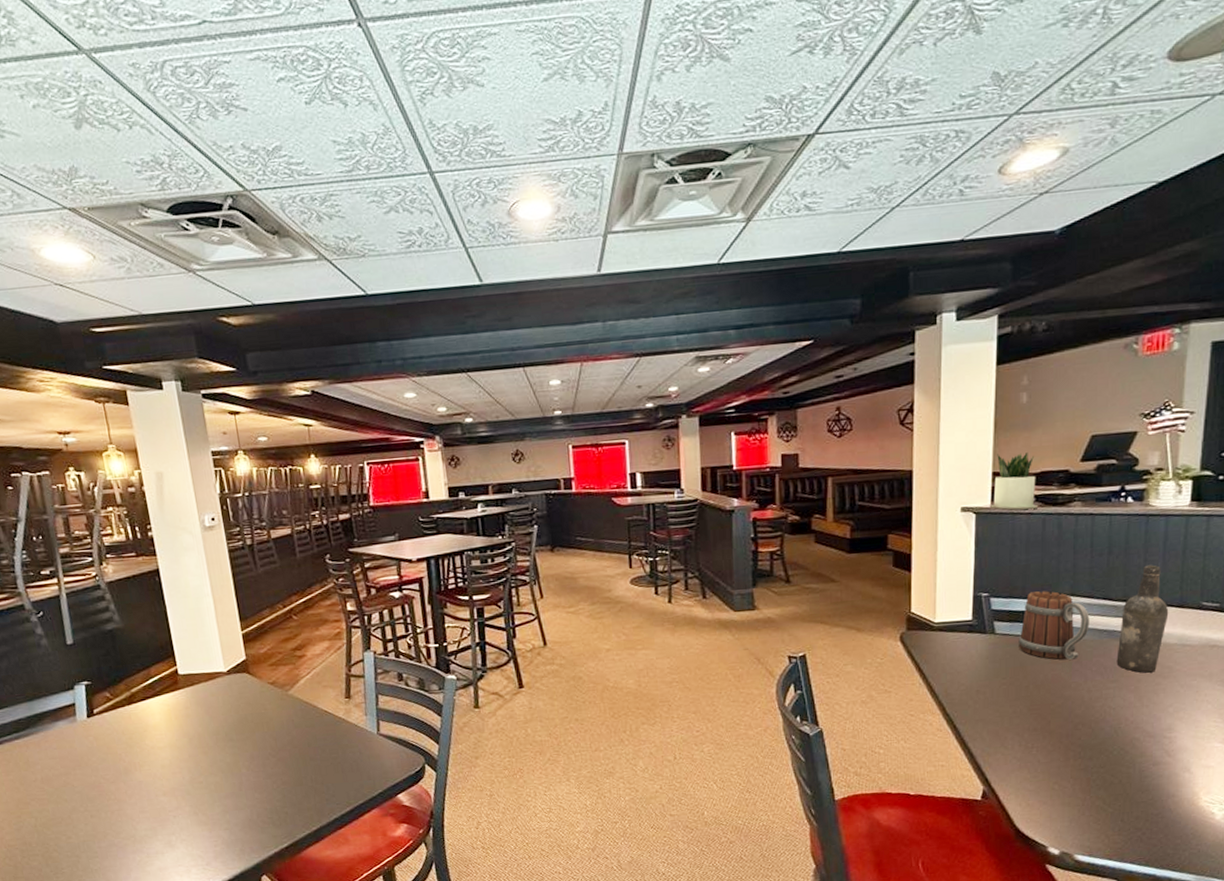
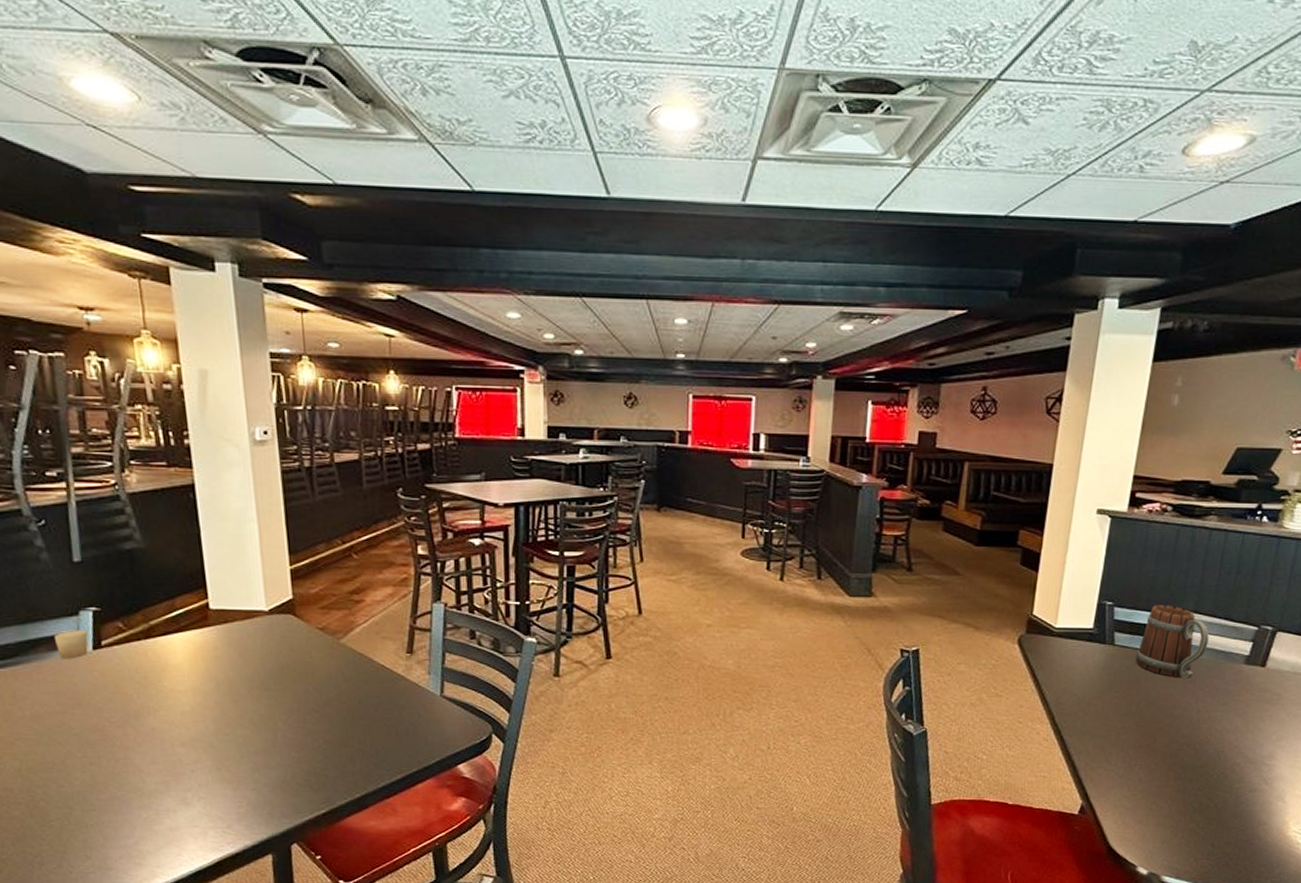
candle: none [56,701,84,728] -> present [55,629,88,659]
planter: present [989,452,1039,511] -> none [1125,456,1177,519]
beer bottle: present [1116,565,1169,673] -> none [1228,588,1287,698]

